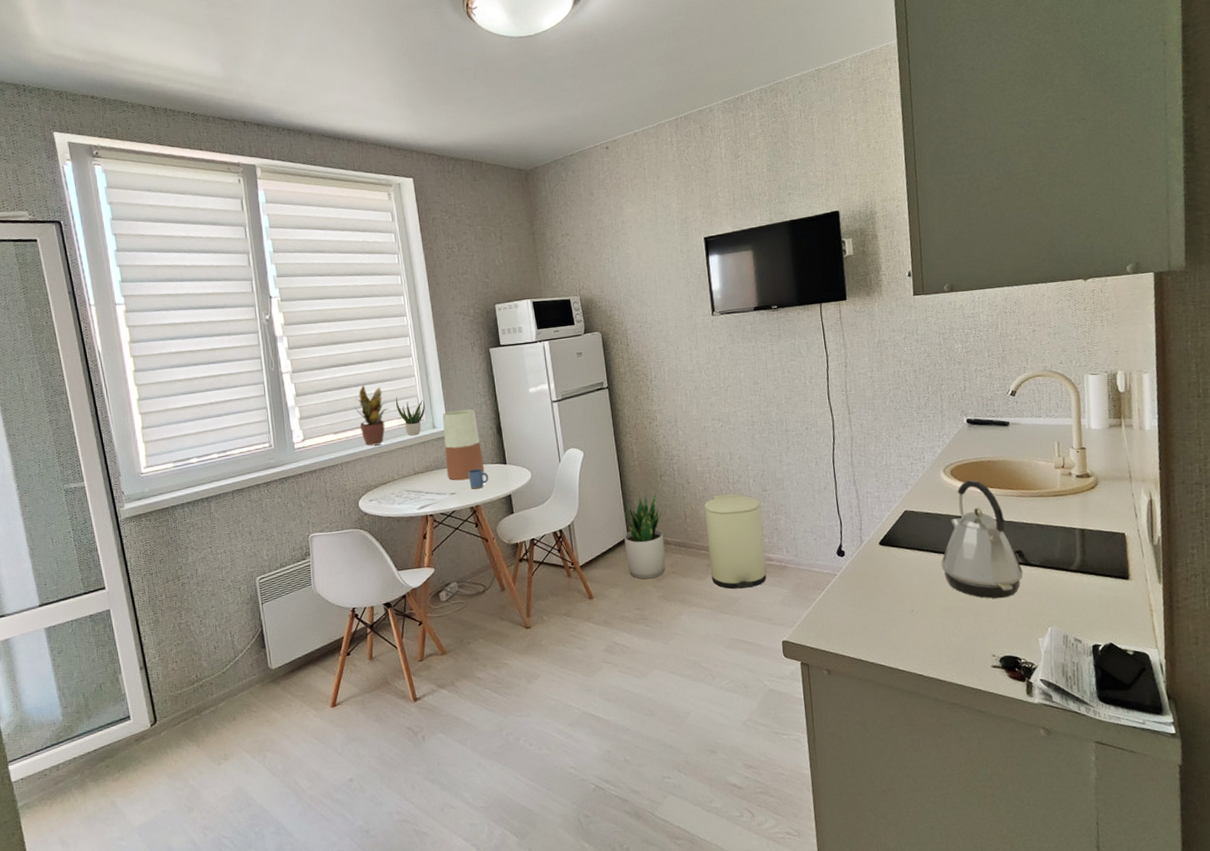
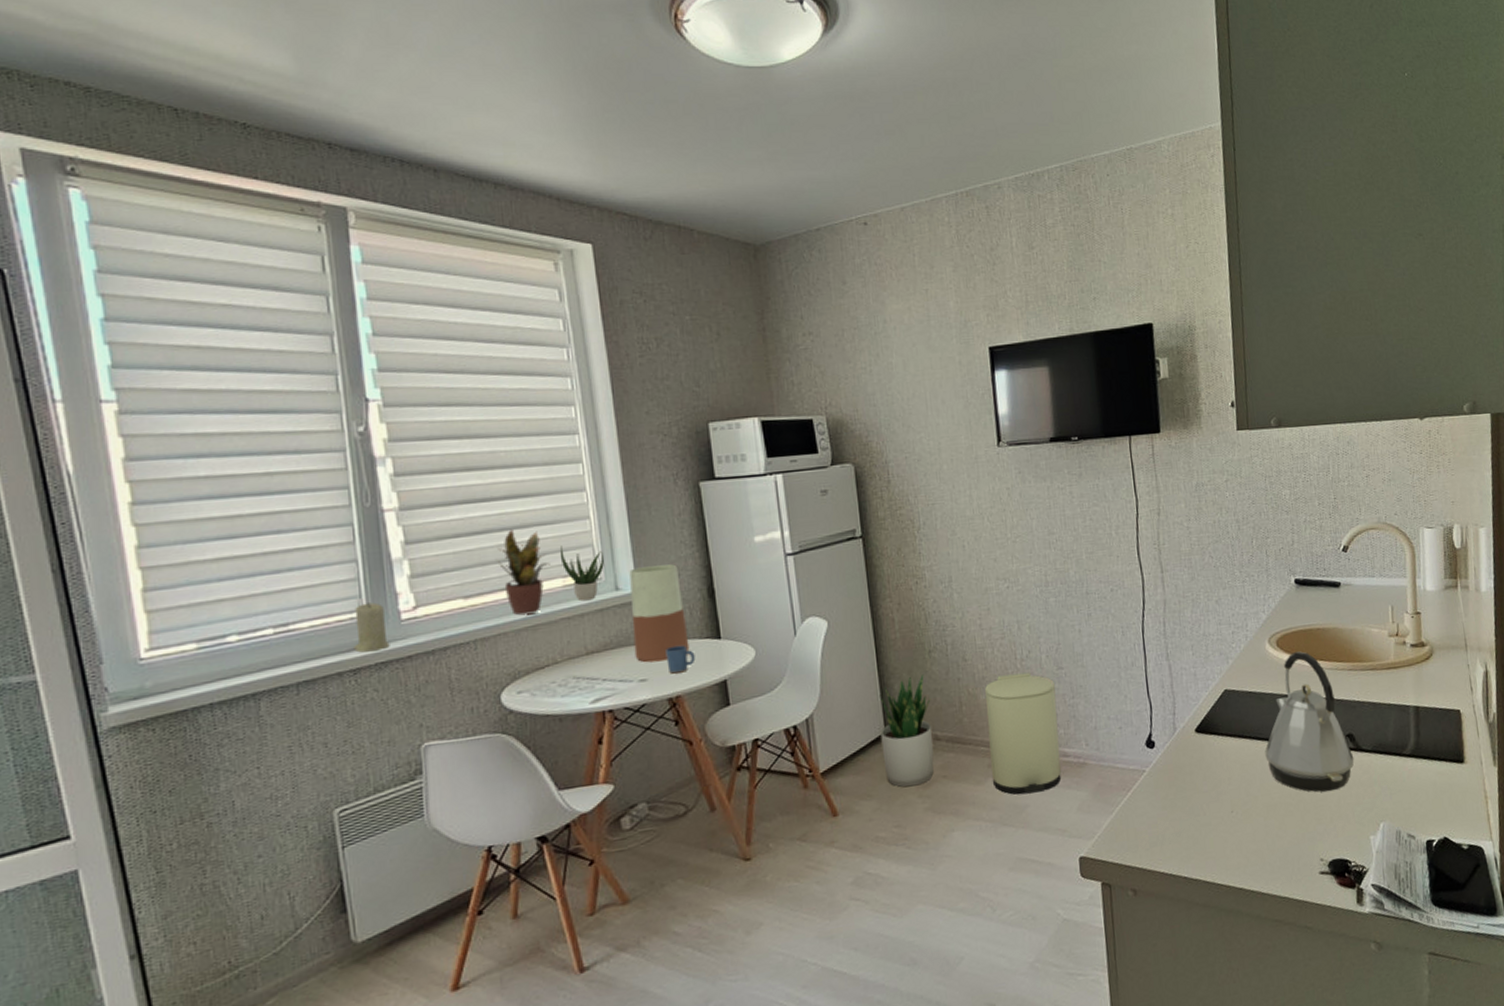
candle: none [266,436,288,471] -> present [354,602,390,653]

